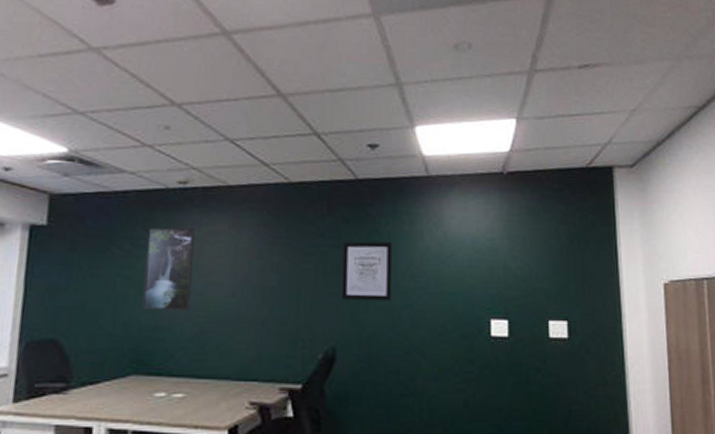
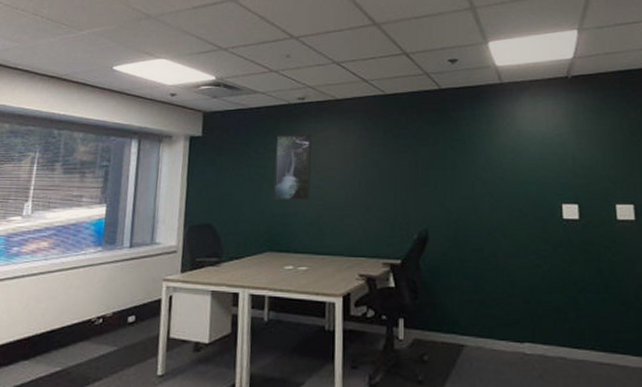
wall art: present [342,241,392,301] -> none [430,140,473,190]

